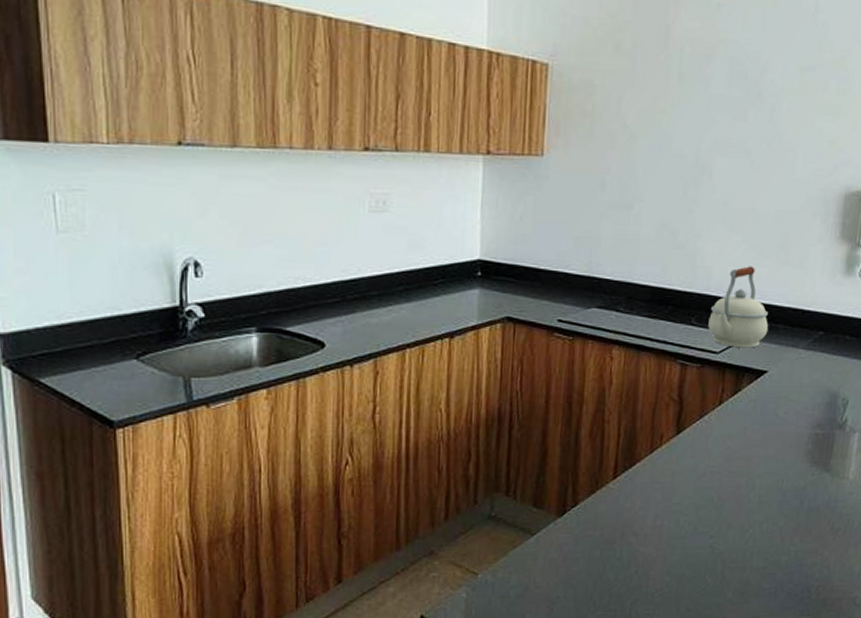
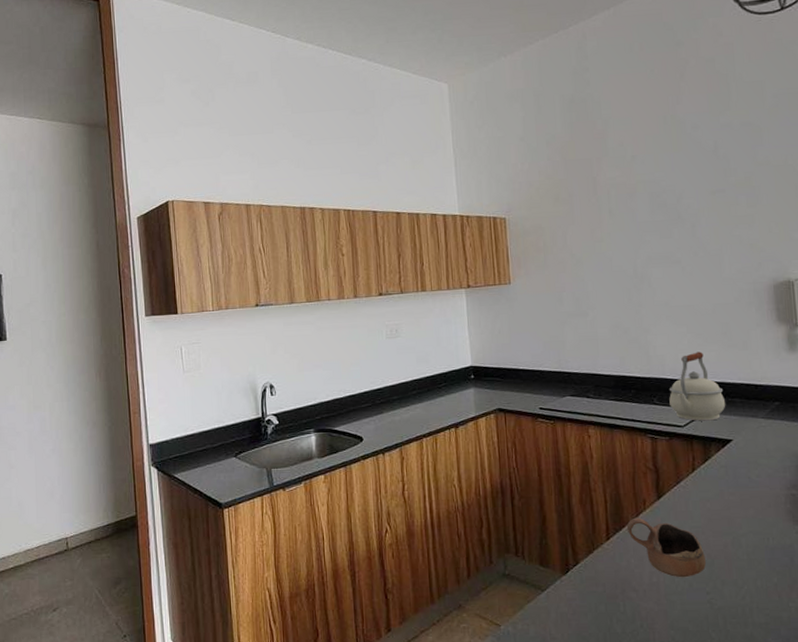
cup: none [637,454,716,521] -> present [626,517,706,578]

